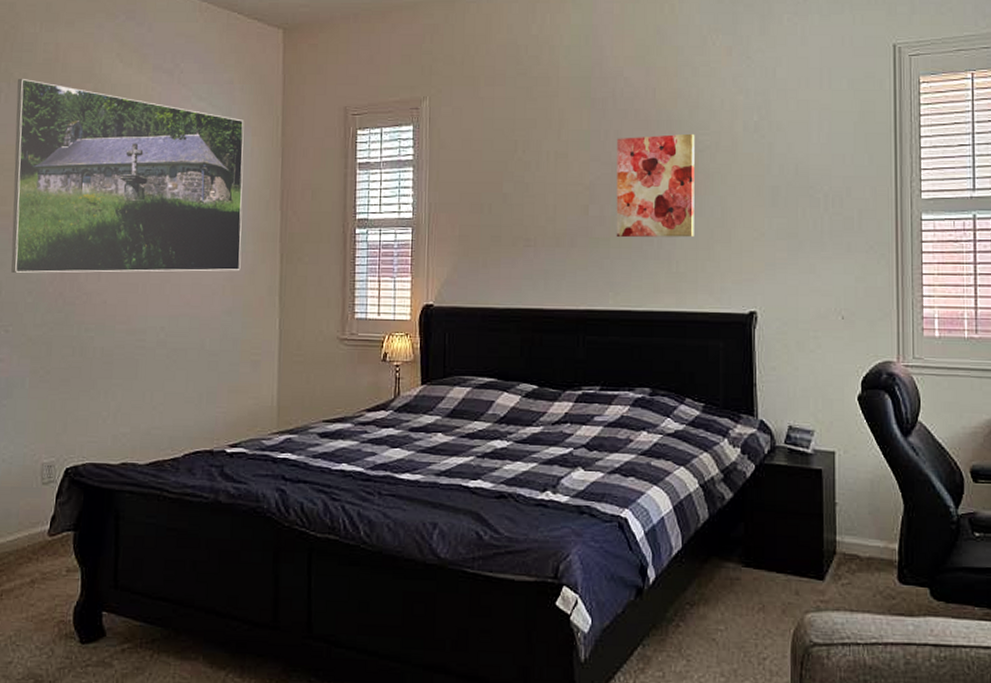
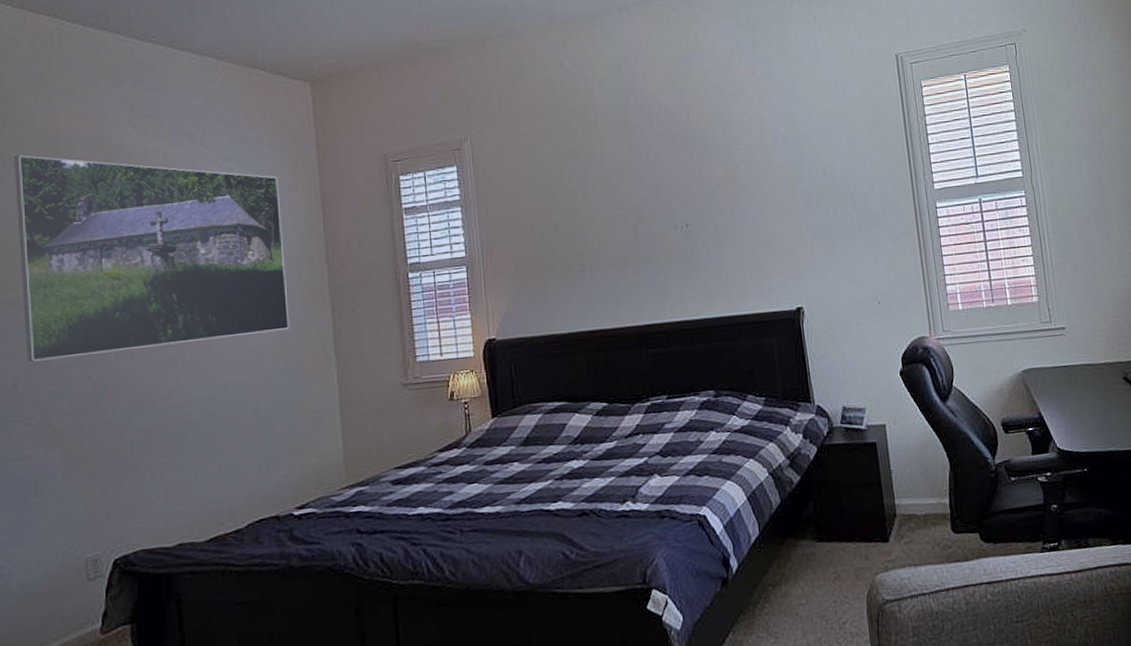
wall art: present [616,133,695,238] -> none [658,149,739,254]

